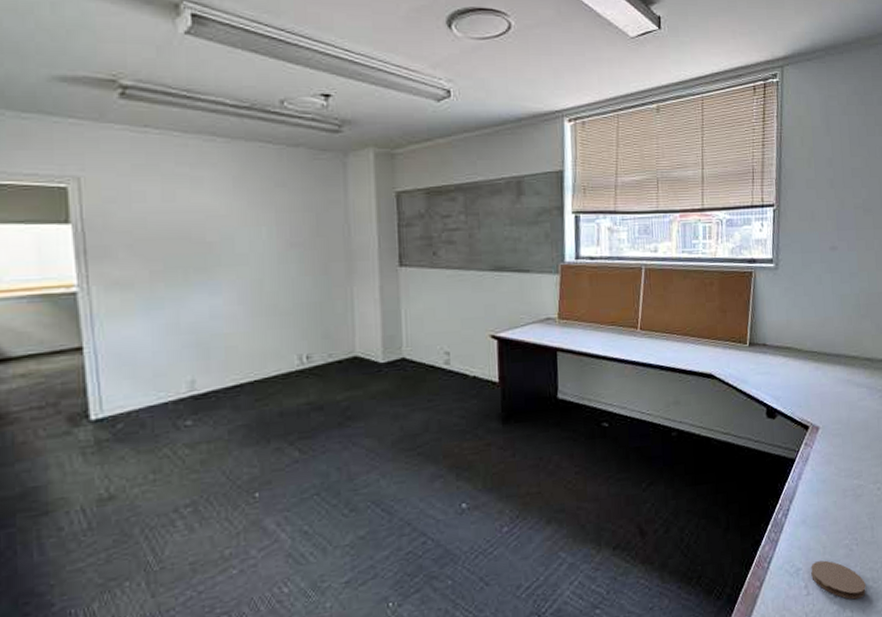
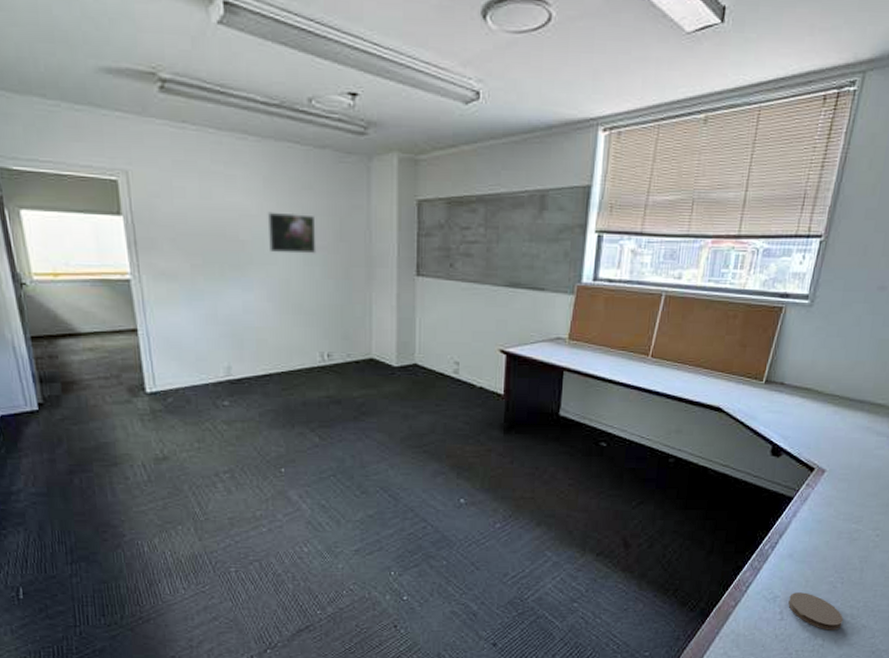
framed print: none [237,210,292,253] -> present [267,212,316,254]

